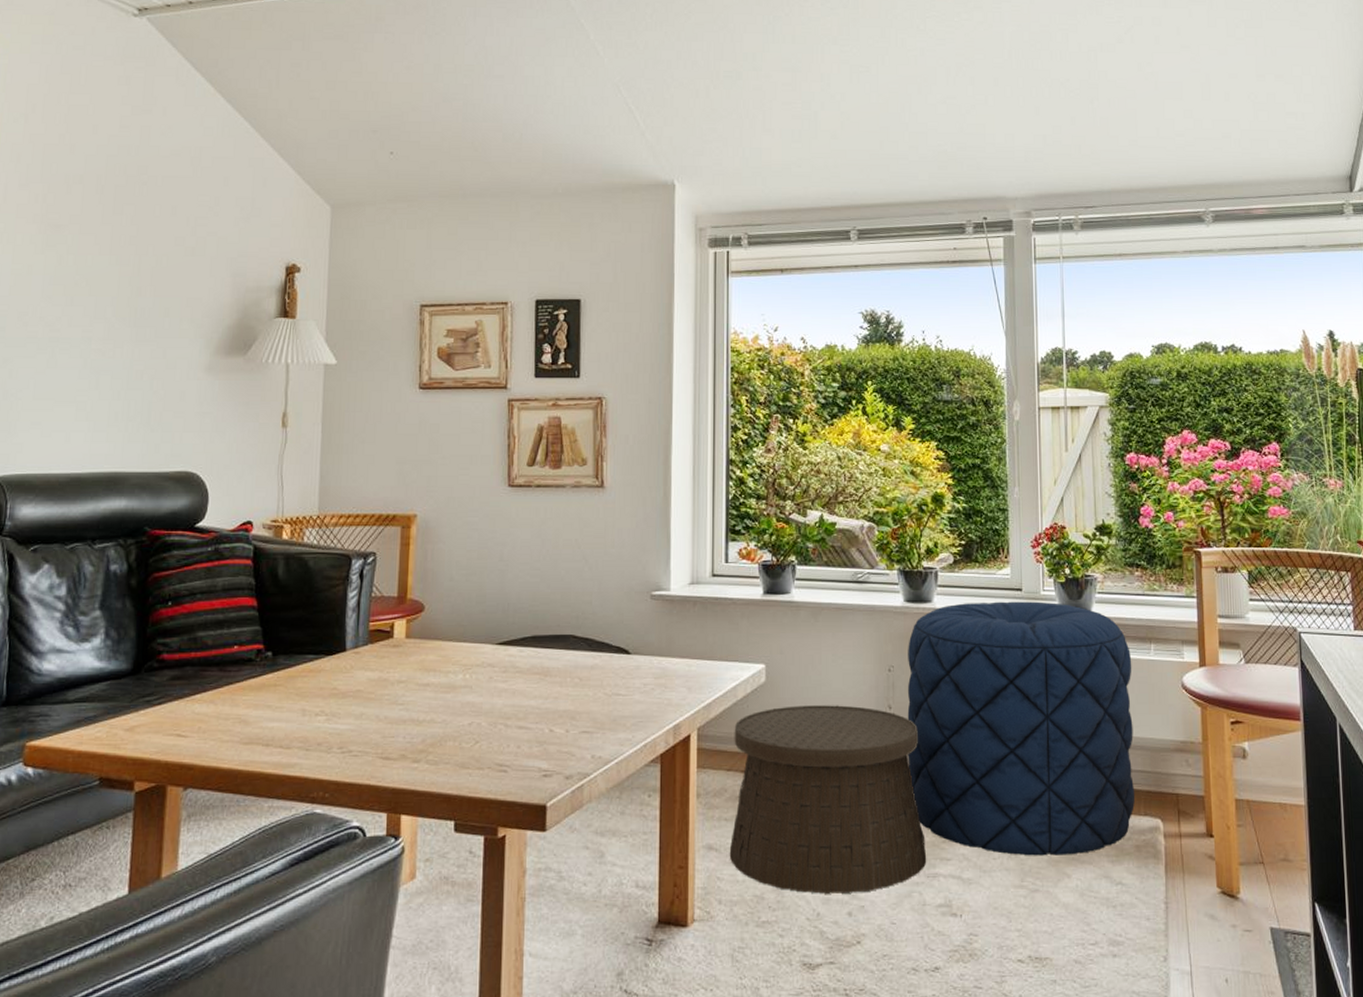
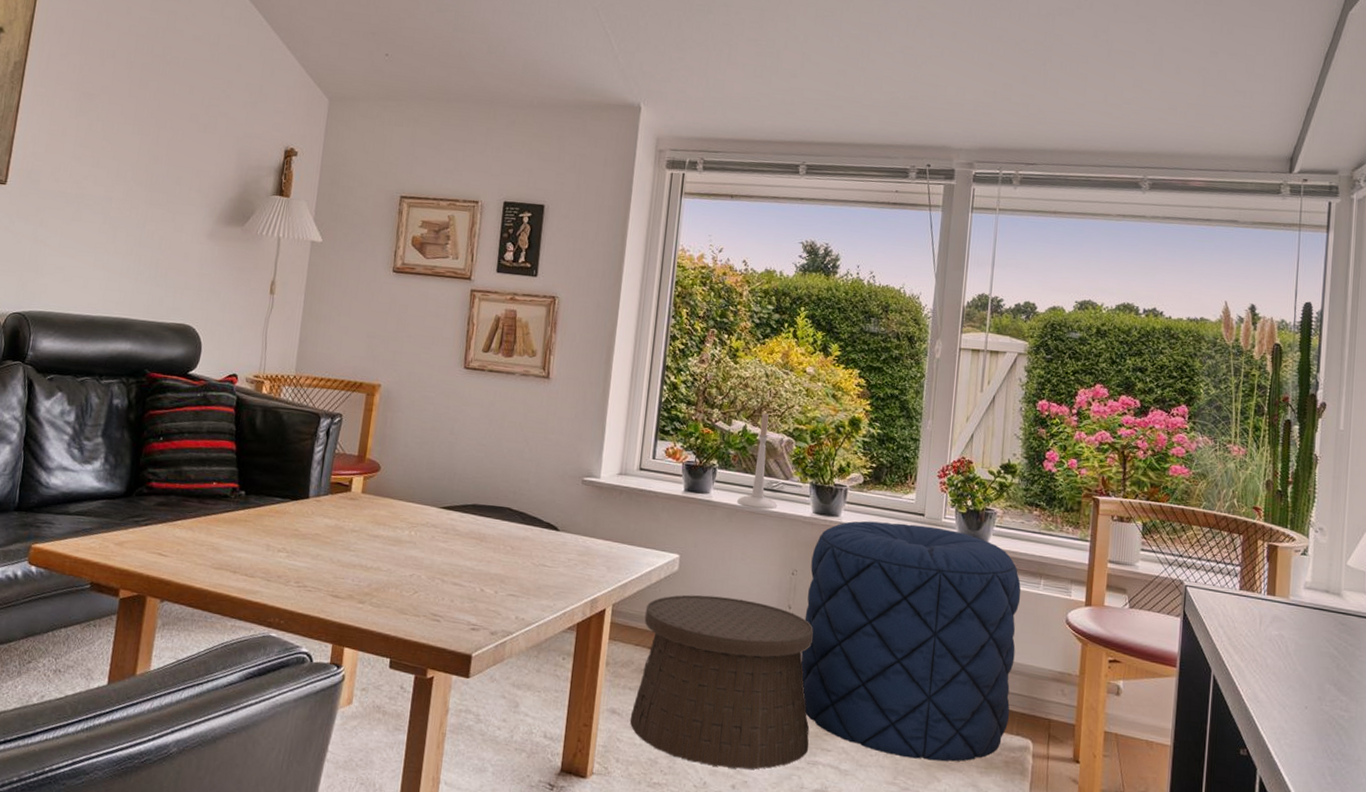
candlestick: none [822,499,865,605] -> present [737,413,778,510]

